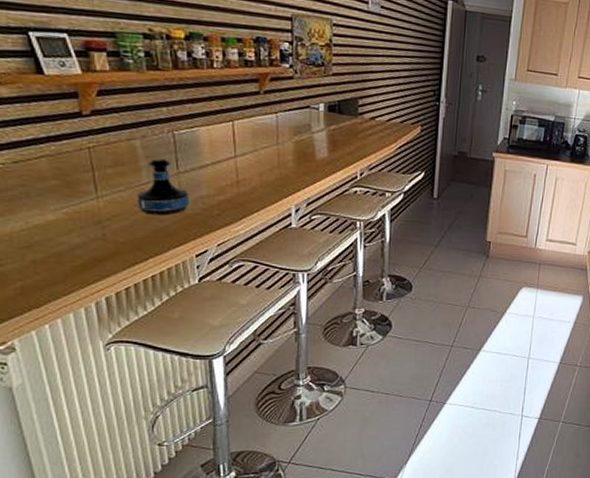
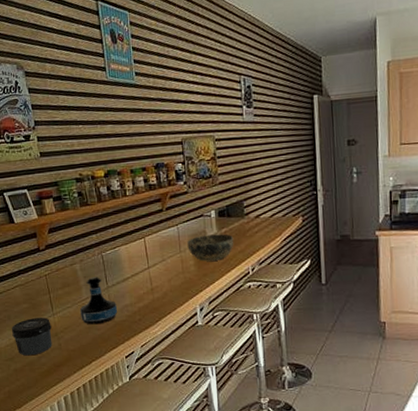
jar: none [32,199,93,245] -> present [12,317,52,356]
bowl: none [287,129,343,160] -> present [187,234,234,261]

